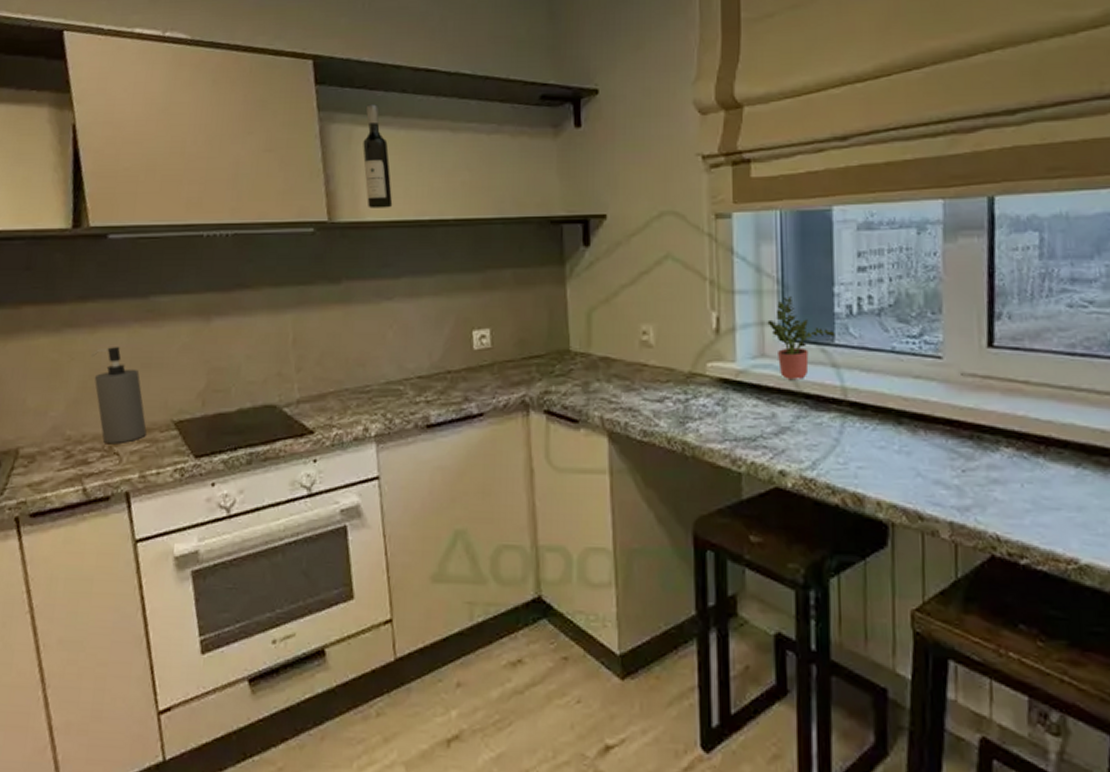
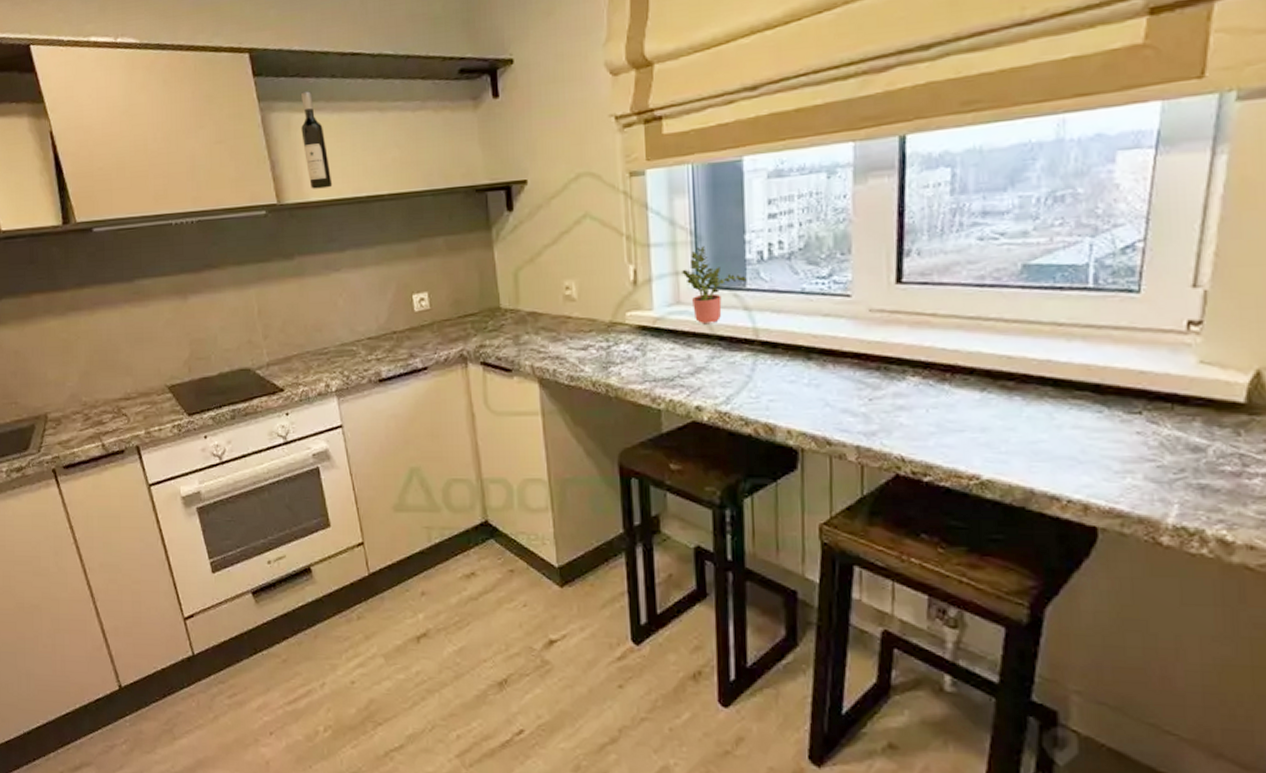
soap dispenser: present [91,347,147,444] -> none [93,325,146,407]

